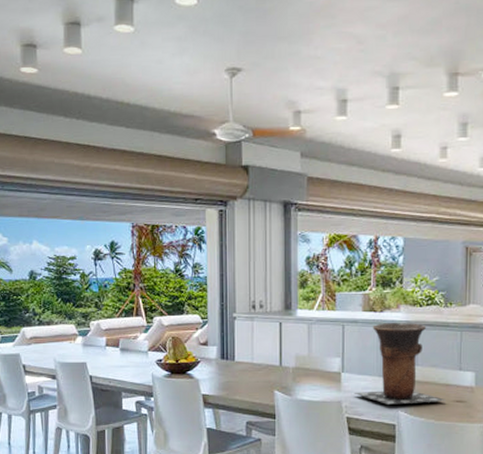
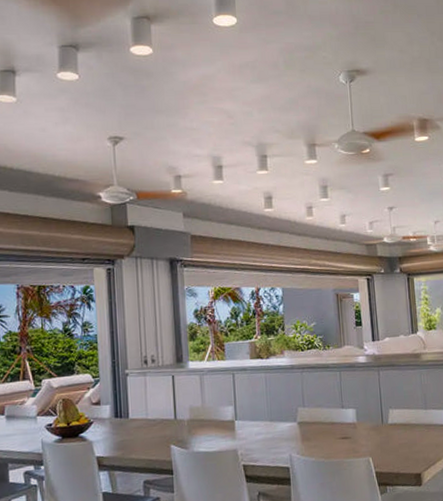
vase: present [355,323,446,405] -> none [249,366,332,448]

